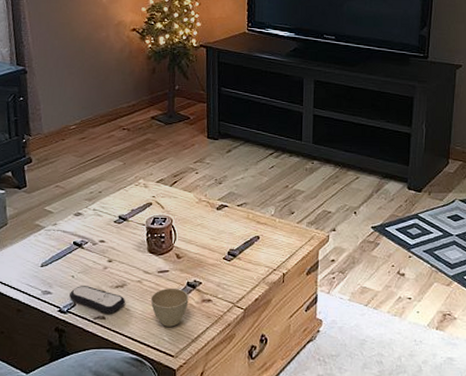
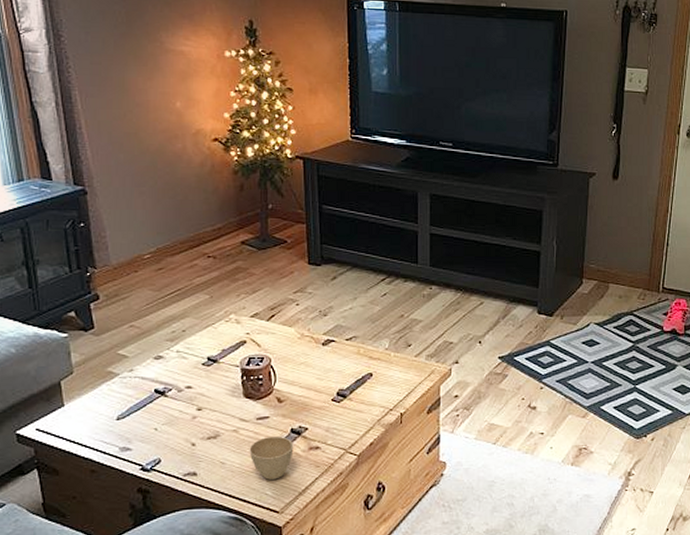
remote control: present [69,286,125,314] -> none [152,439,219,469]

